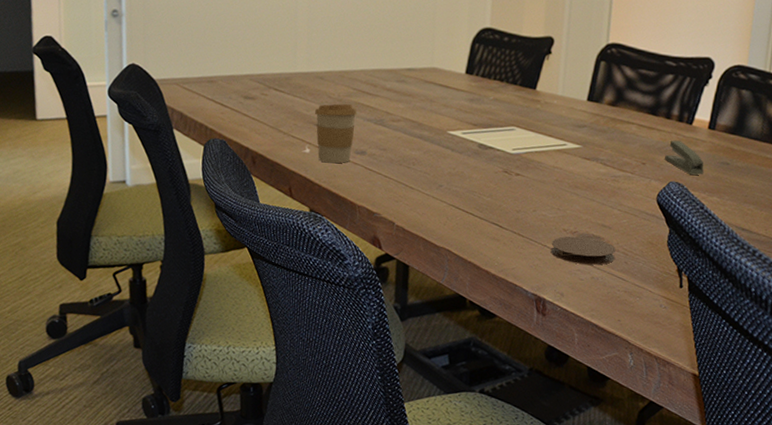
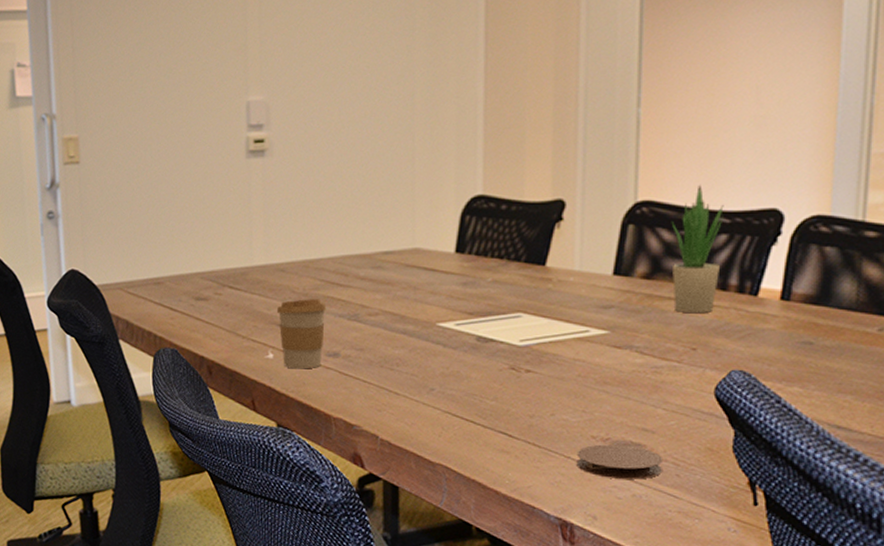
potted plant: none [631,33,672,136] -> present [671,184,724,314]
stapler: present [665,140,704,175] -> none [722,317,778,360]

